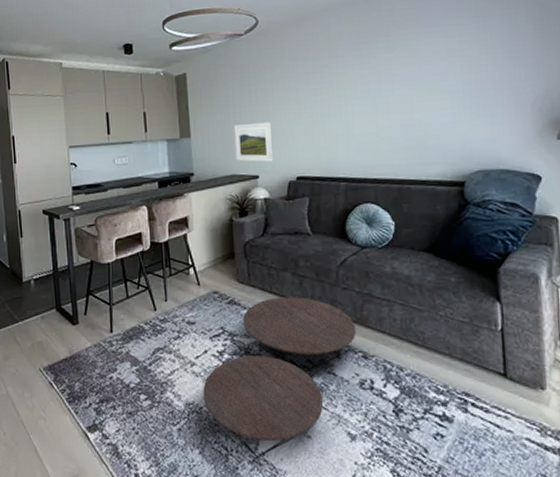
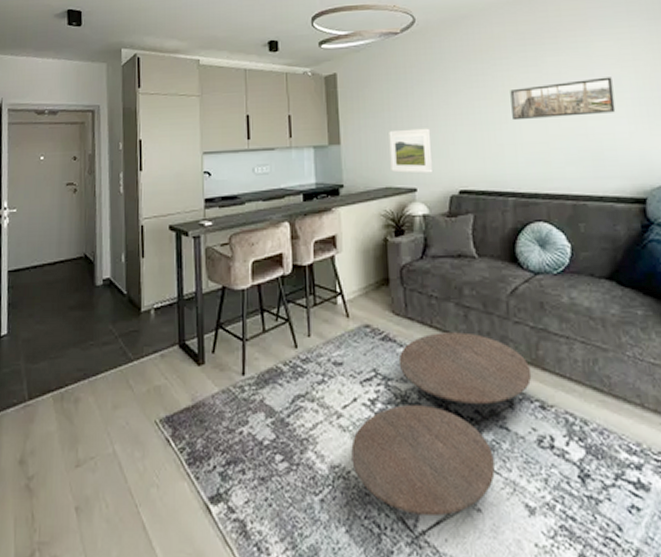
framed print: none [345,72,441,114] -> present [510,77,616,121]

